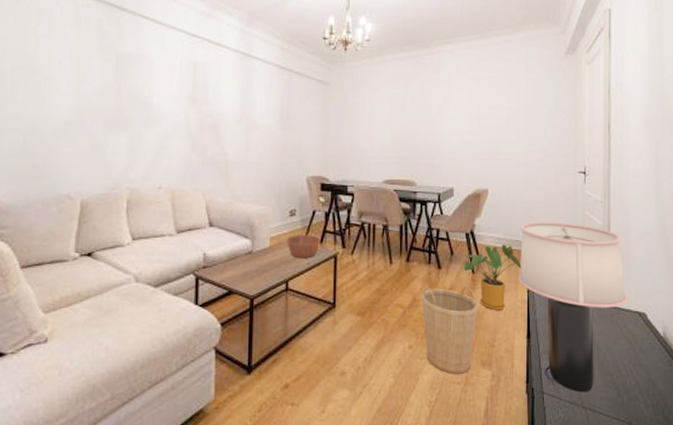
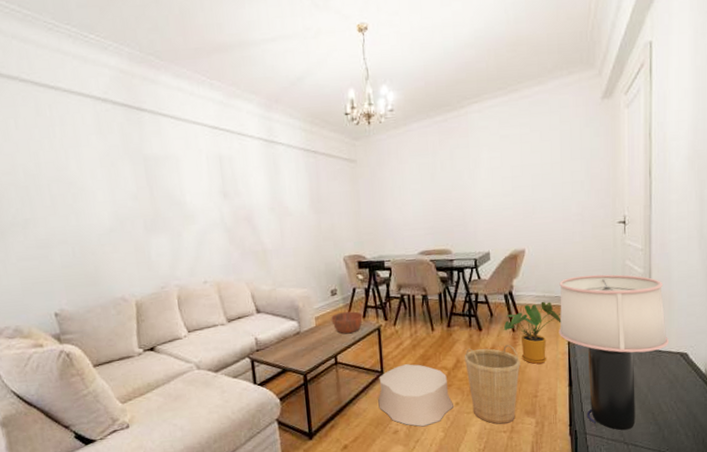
pouf: none [327,298,406,370] -> present [378,364,453,427]

